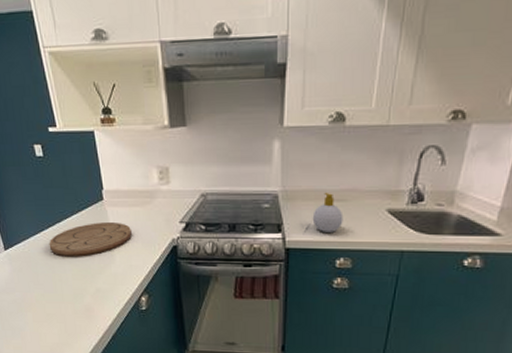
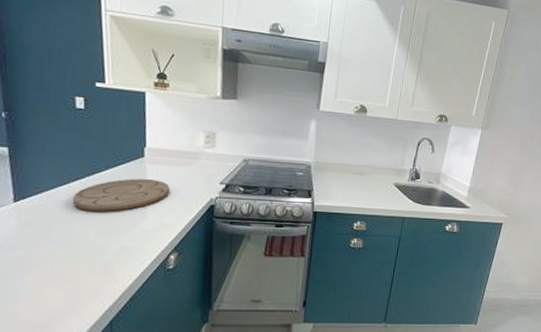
soap bottle: present [312,192,344,232] -> none [337,166,362,200]

